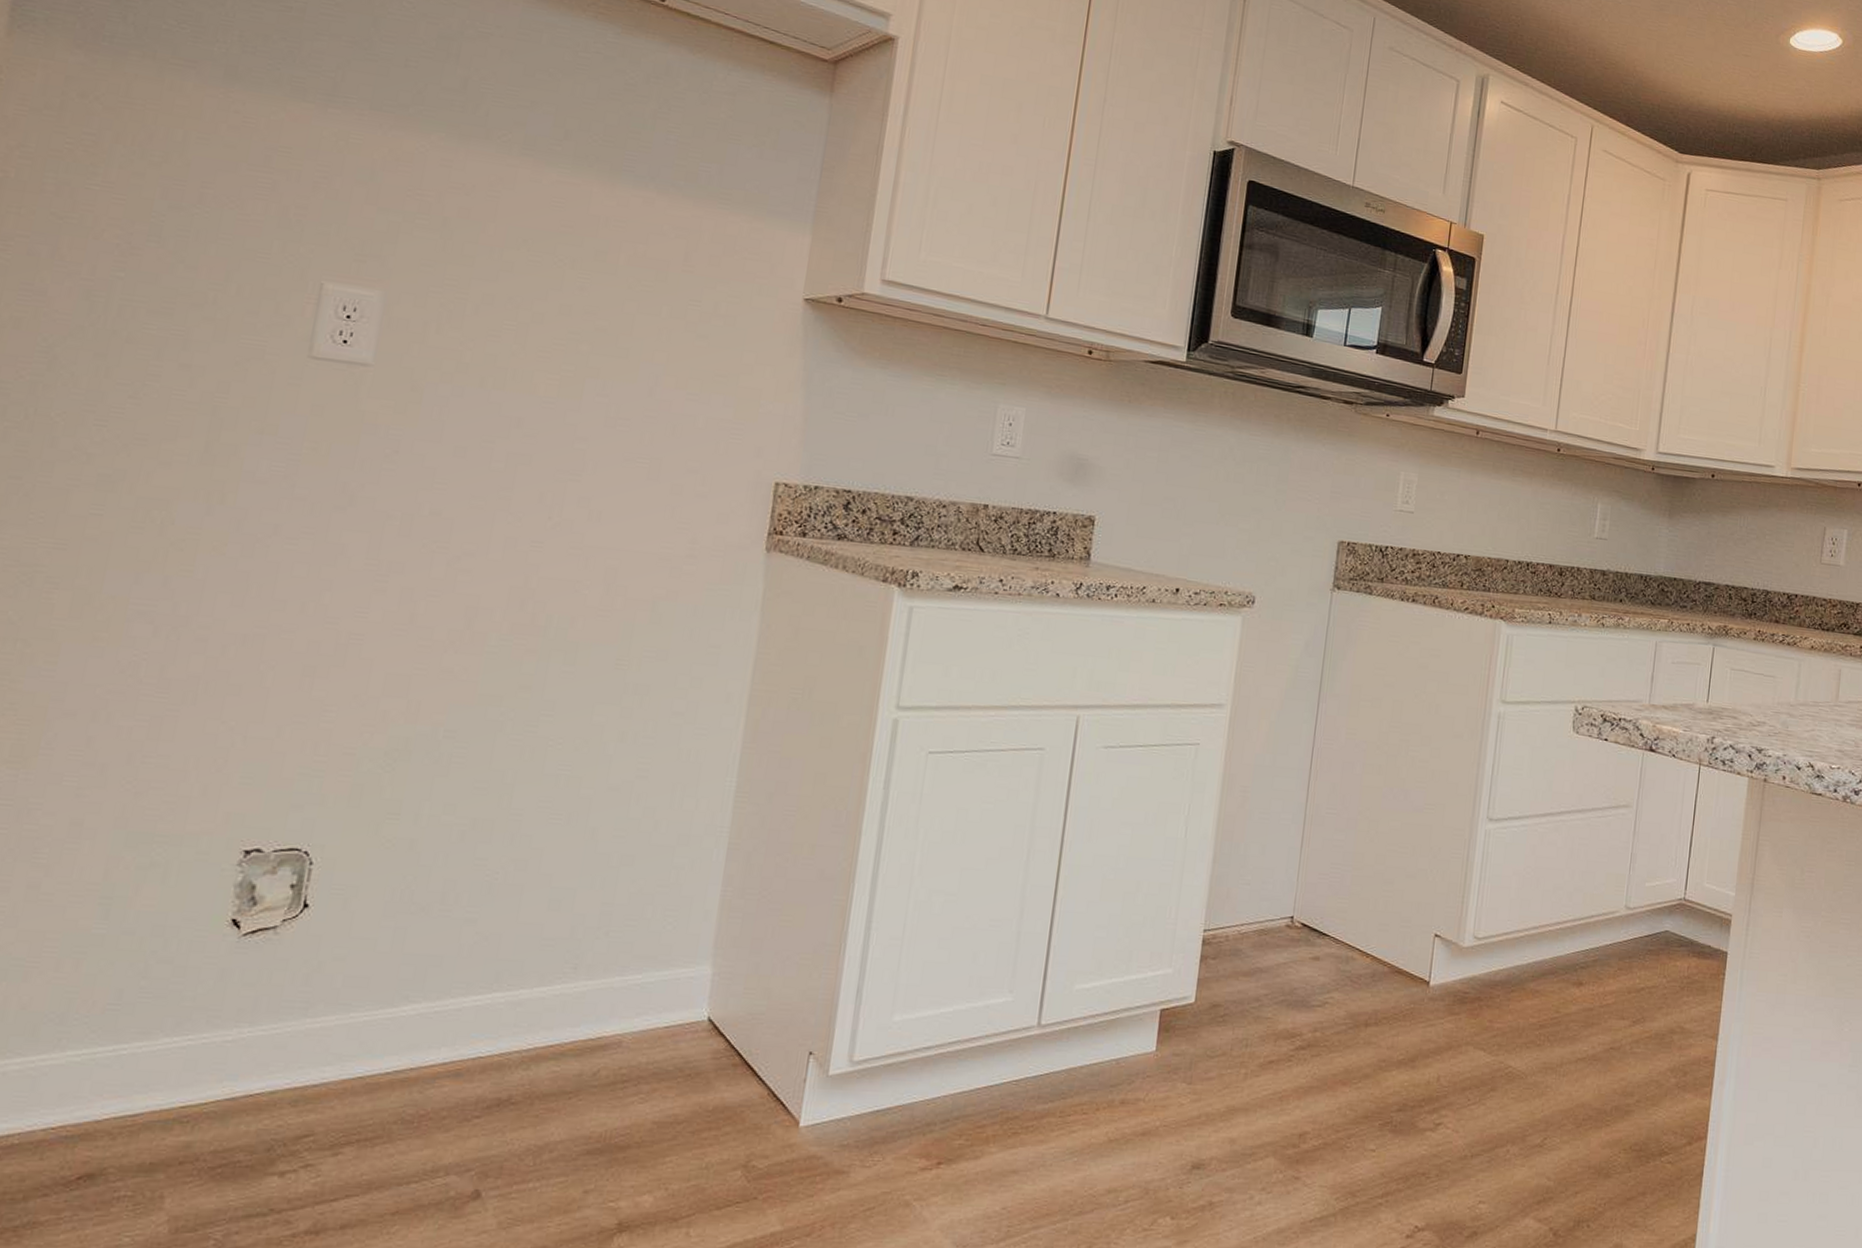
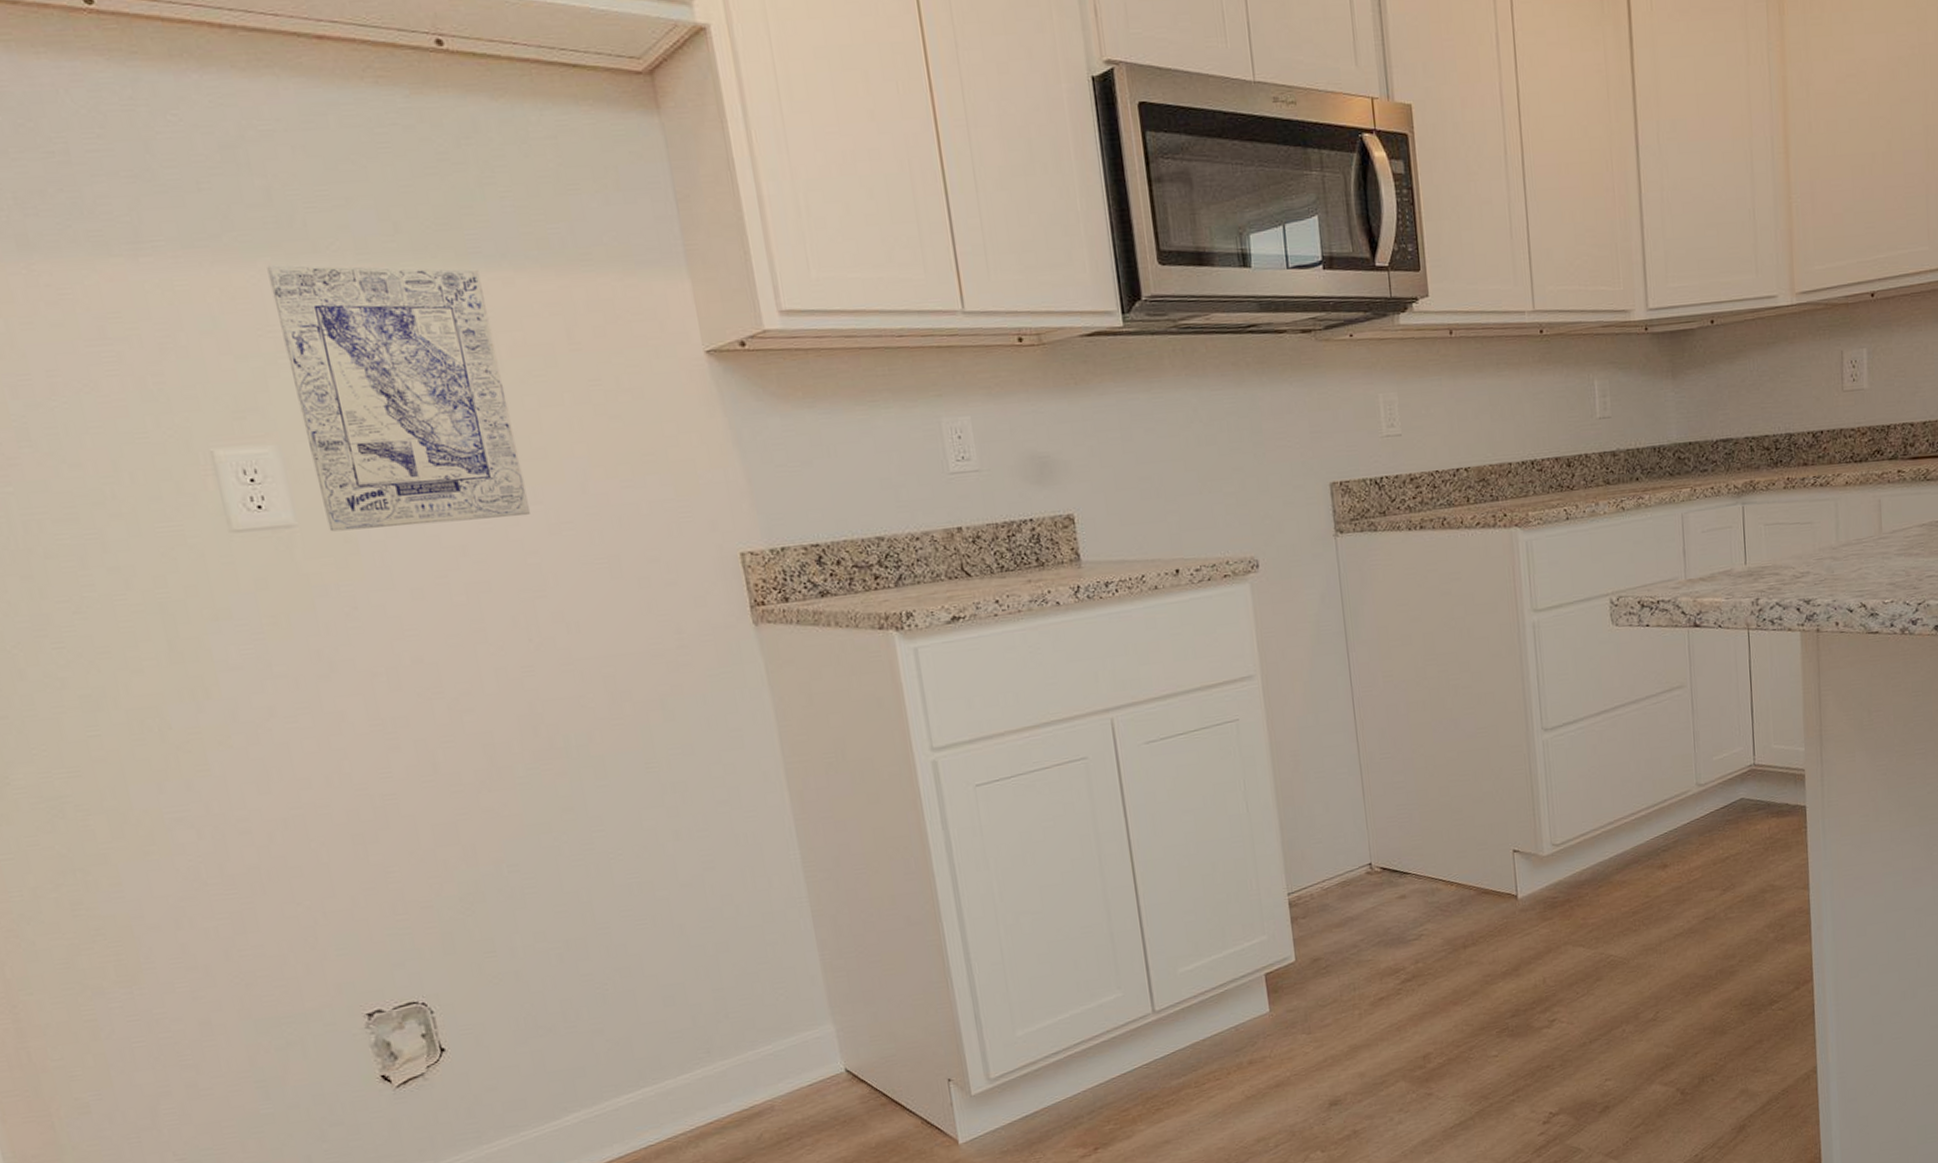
wall art: none [401,140,626,405] -> present [267,265,530,532]

